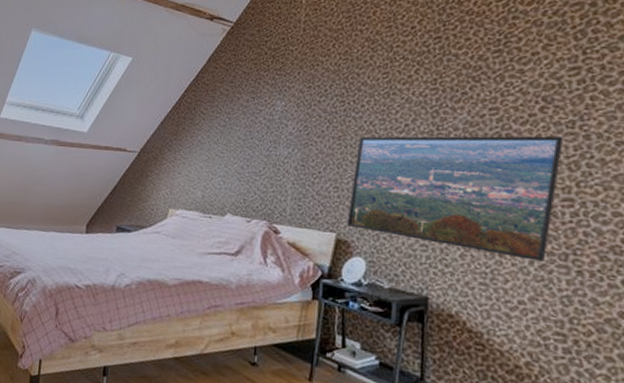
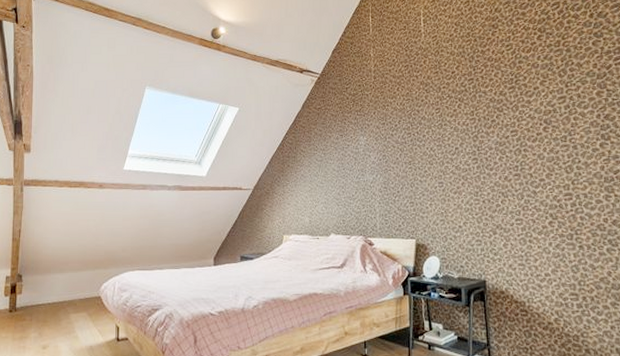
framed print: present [346,135,564,262] -> none [422,148,561,242]

